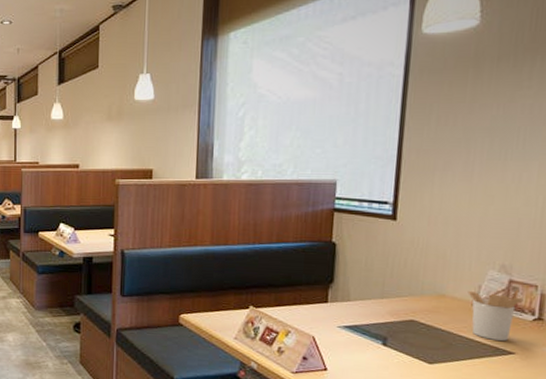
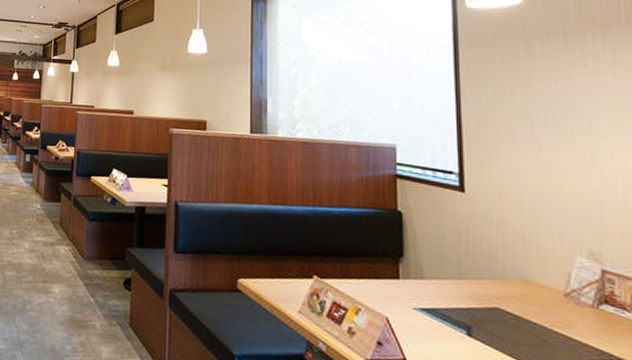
utensil holder: present [467,290,523,341] -> none [556,278,622,343]

